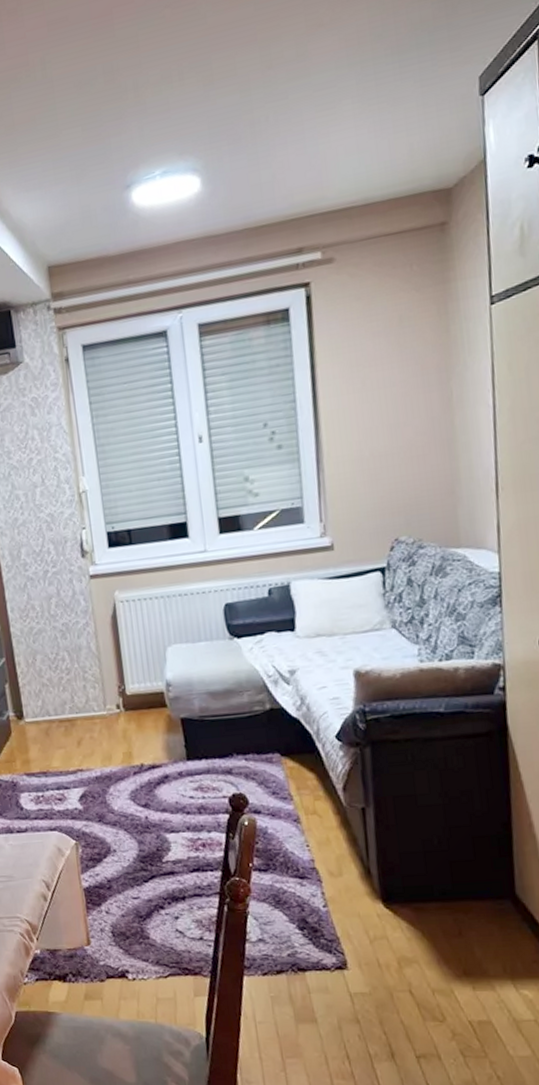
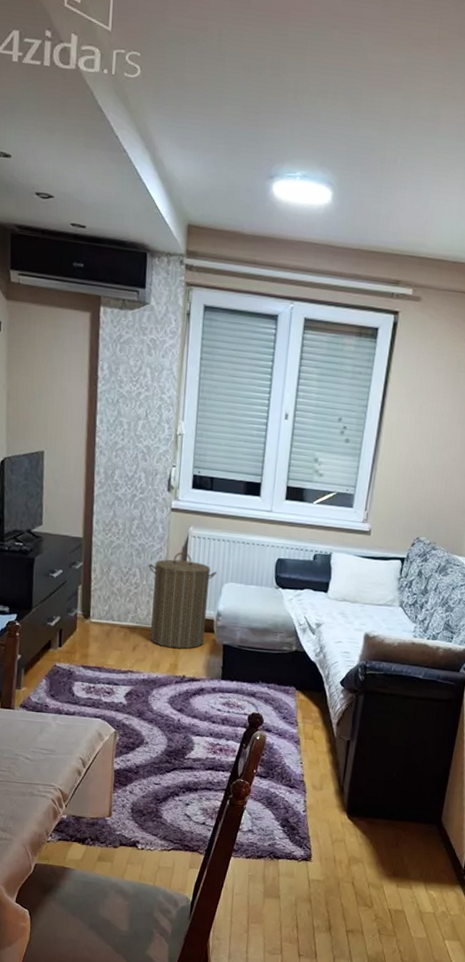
laundry hamper: none [77,621,157,735] -> present [149,552,217,649]

